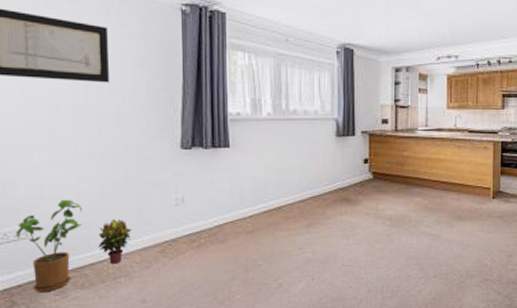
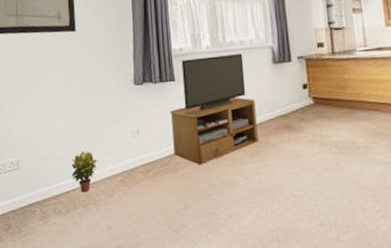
house plant: present [16,199,83,293] -> none [11,134,59,218]
tv stand: none [222,123,315,236] -> present [170,53,258,165]

